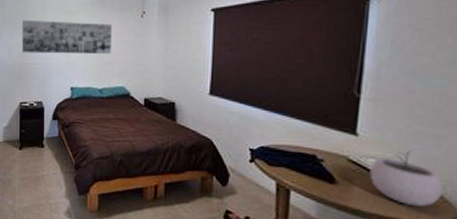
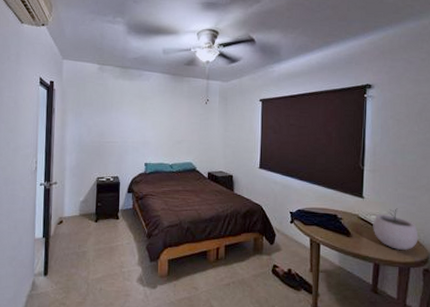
wall art: present [21,19,112,54] -> none [100,102,181,134]

